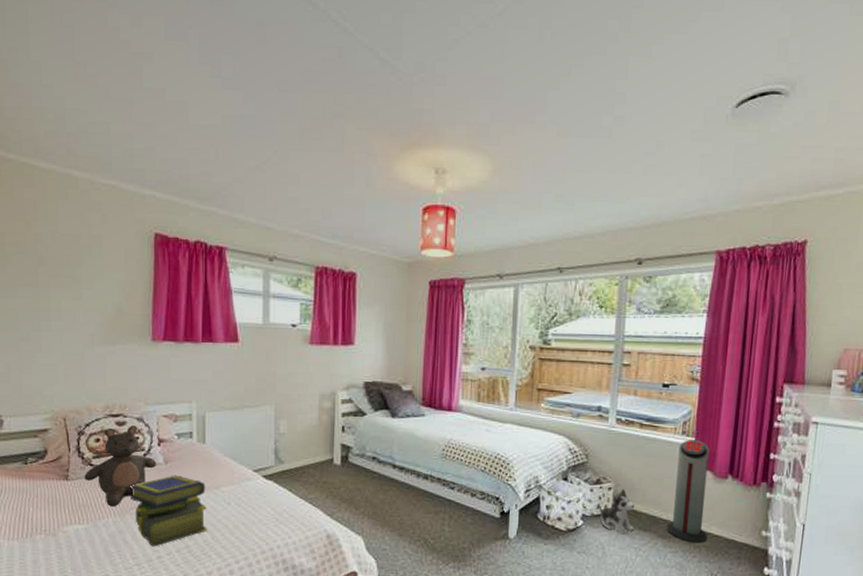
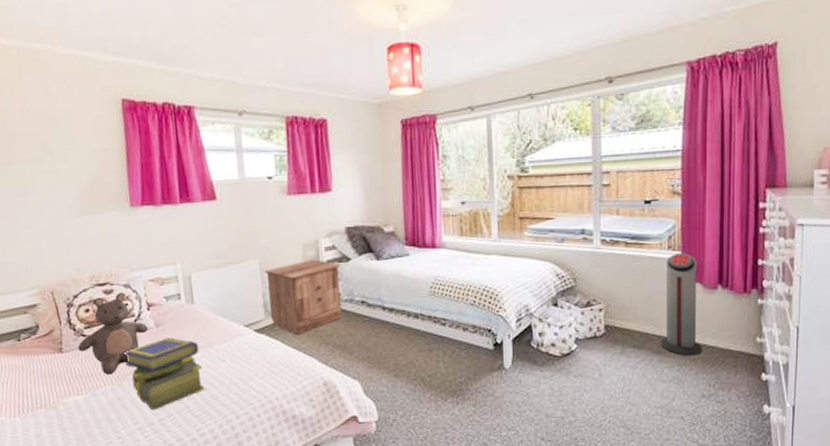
nightstand: none [279,410,356,485] -> present [264,259,342,335]
plush toy: present [597,489,635,535] -> none [590,309,628,354]

